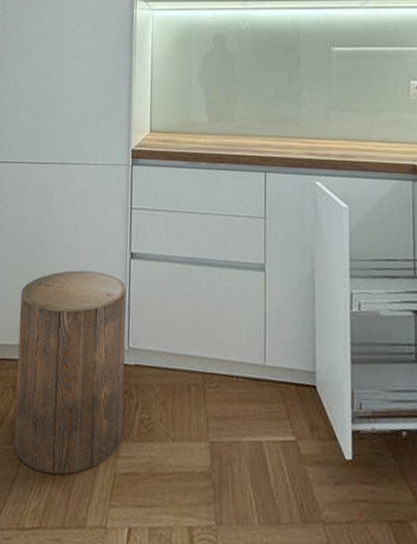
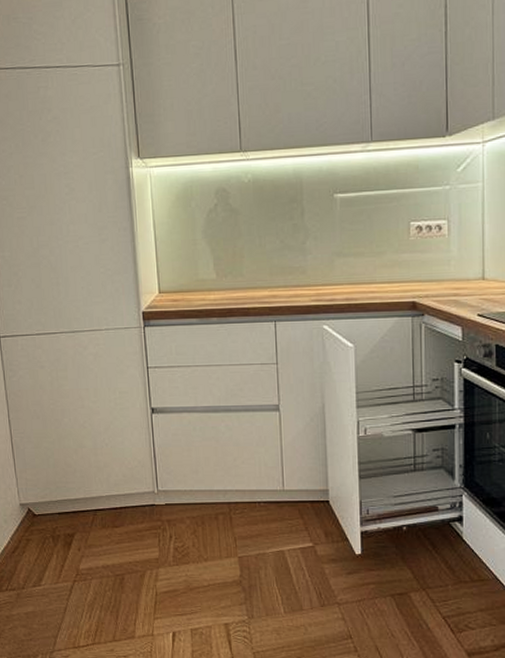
stool: present [13,270,126,475] -> none [48,429,160,602]

